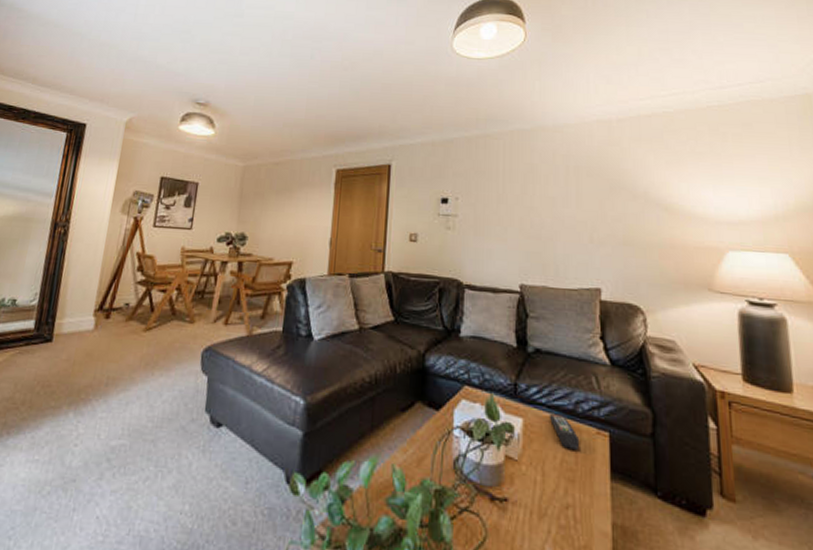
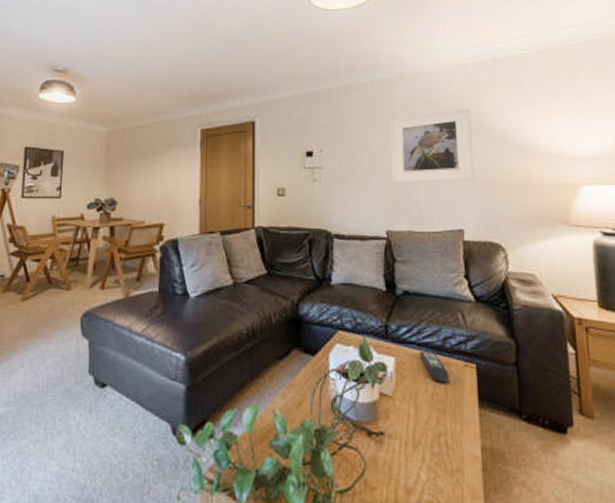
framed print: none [527,163,614,238] -> present [389,108,474,183]

